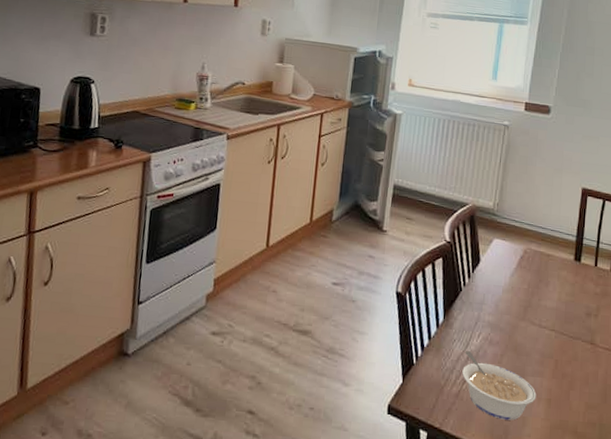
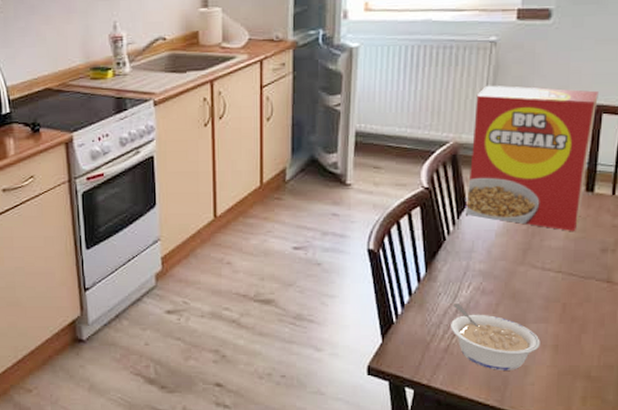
cereal box: none [478,160,585,296] -> present [465,85,598,232]

